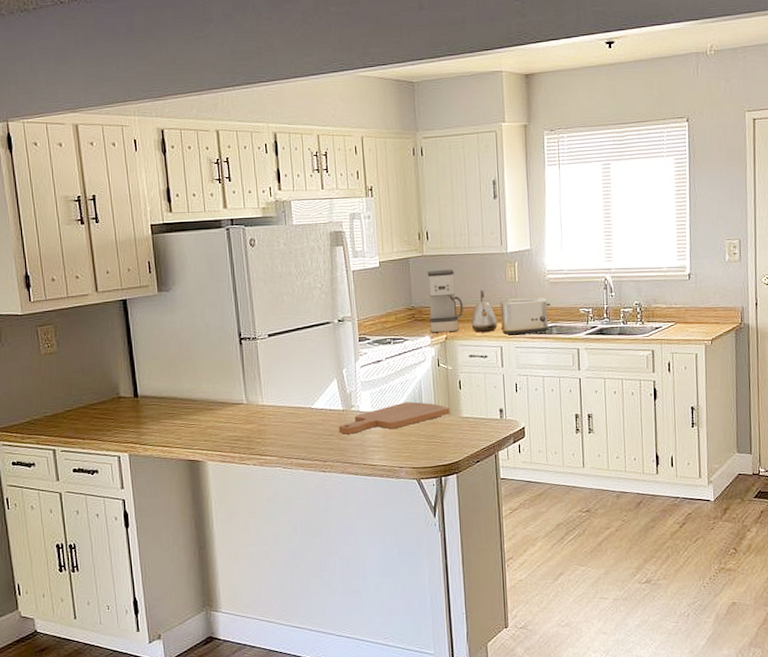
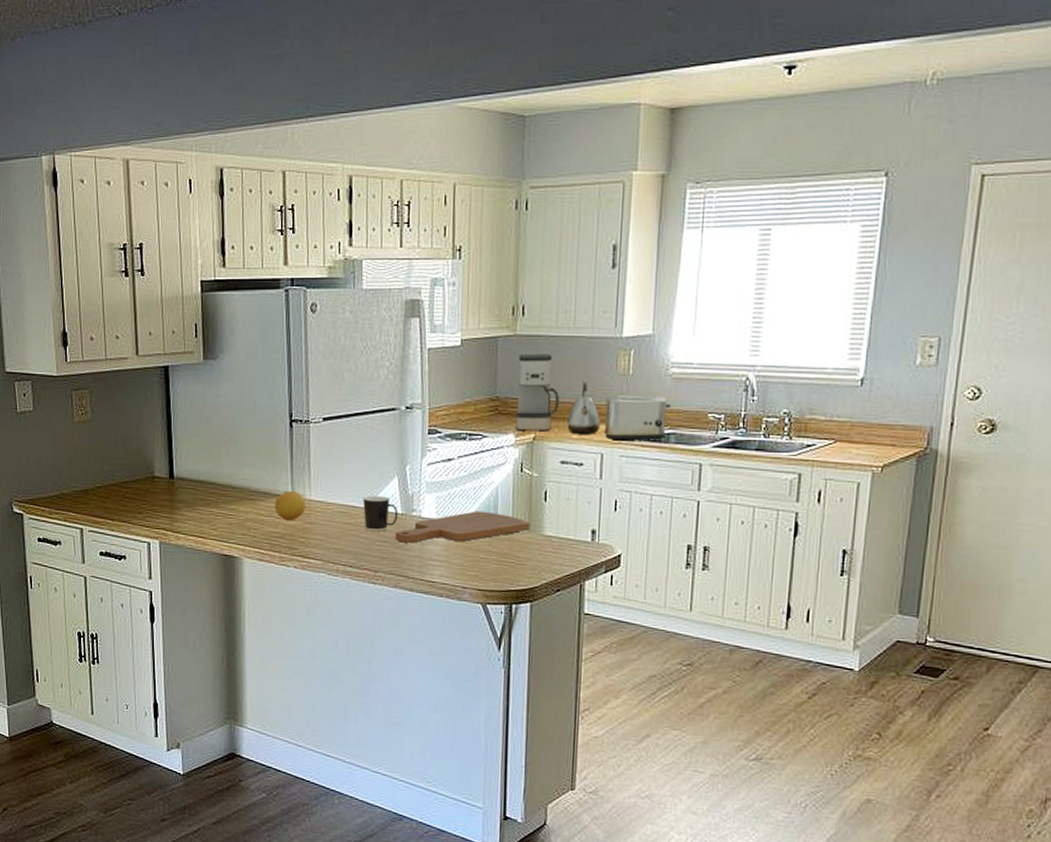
fruit: none [231,399,259,425] -> present [274,491,305,521]
mug: none [309,396,340,427] -> present [363,495,399,532]

